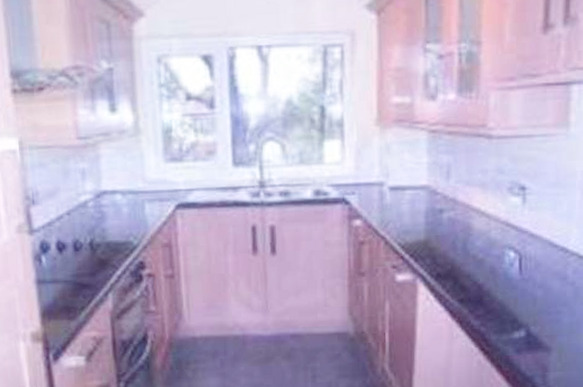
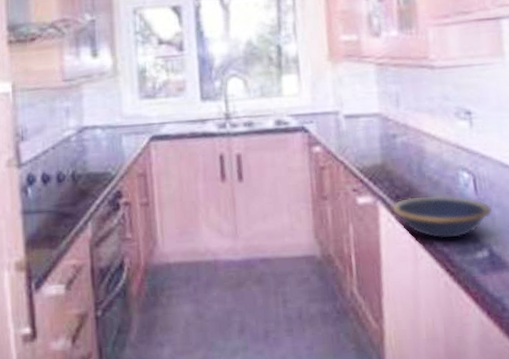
bowl: none [431,273,535,319] -> present [391,195,493,239]

